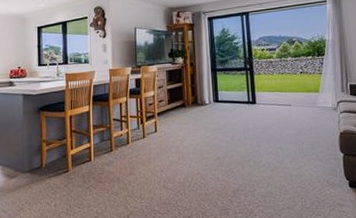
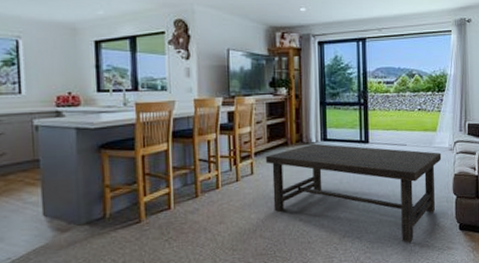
coffee table: none [166,104,326,198] -> present [265,143,442,243]

